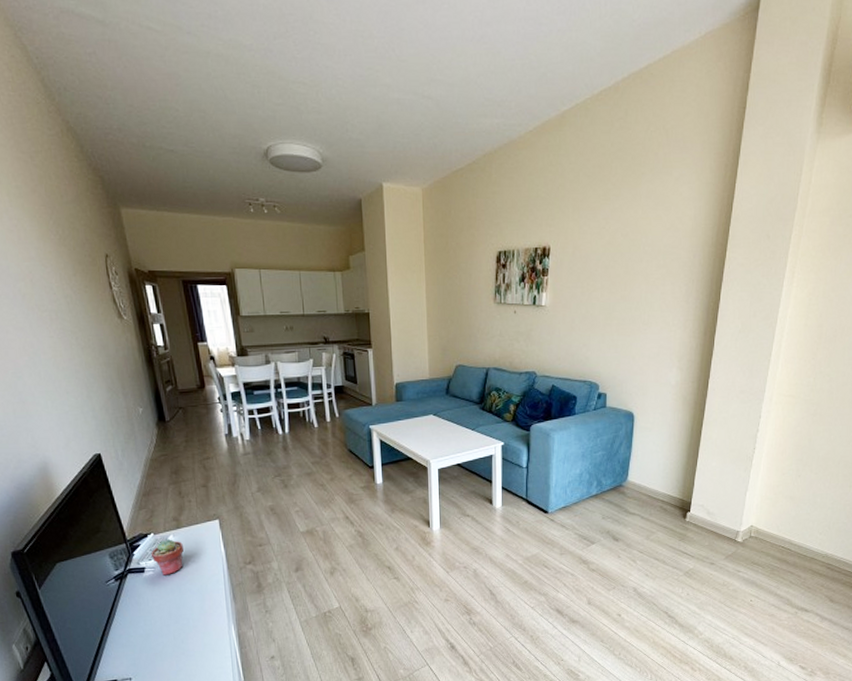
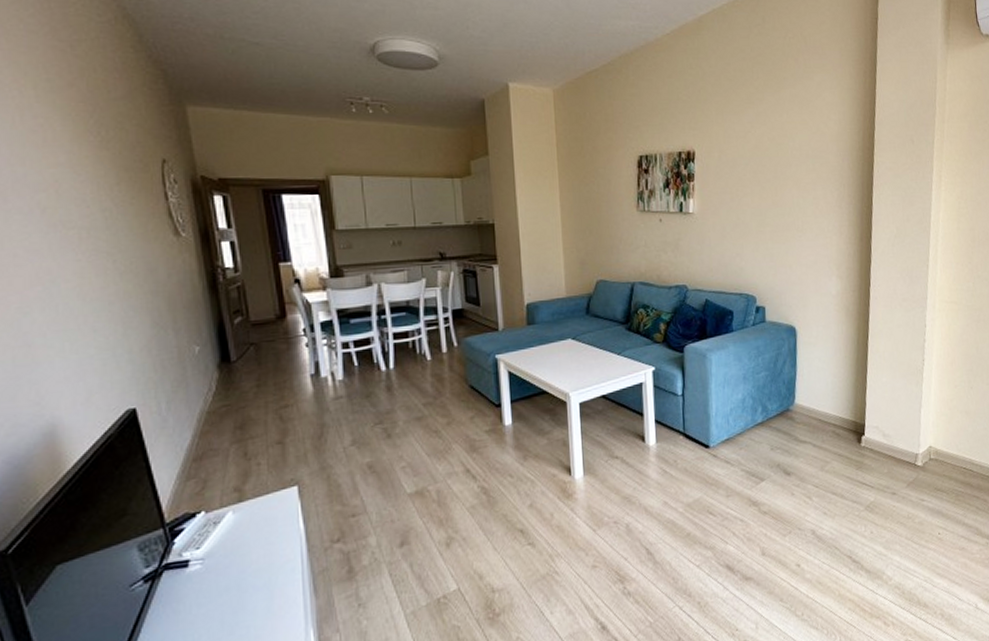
potted succulent: present [150,539,183,576] -> none [199,517,246,569]

